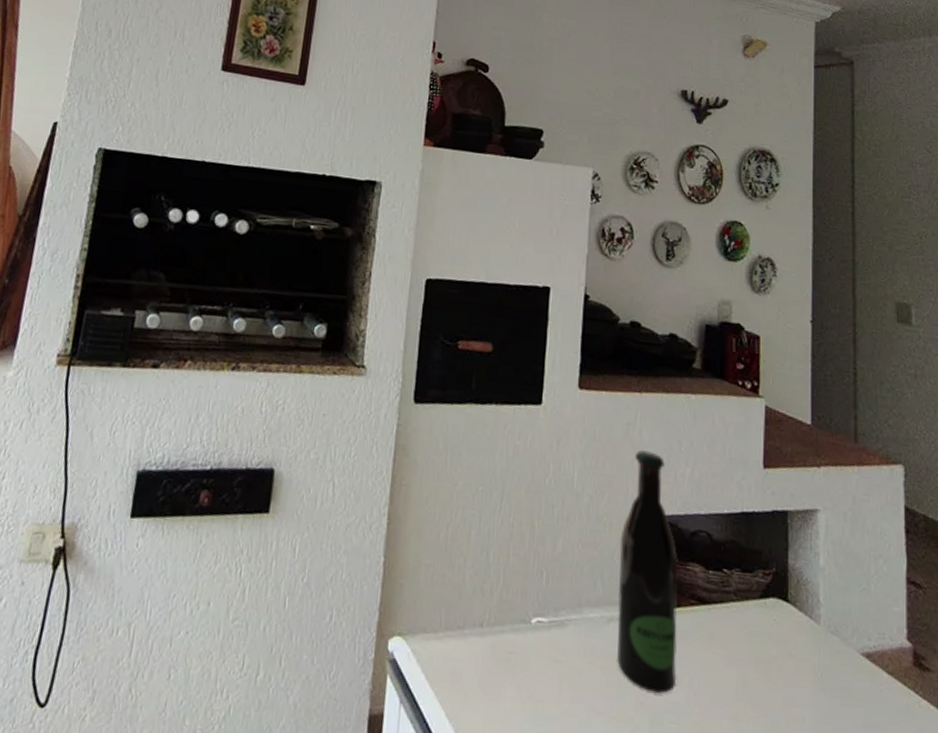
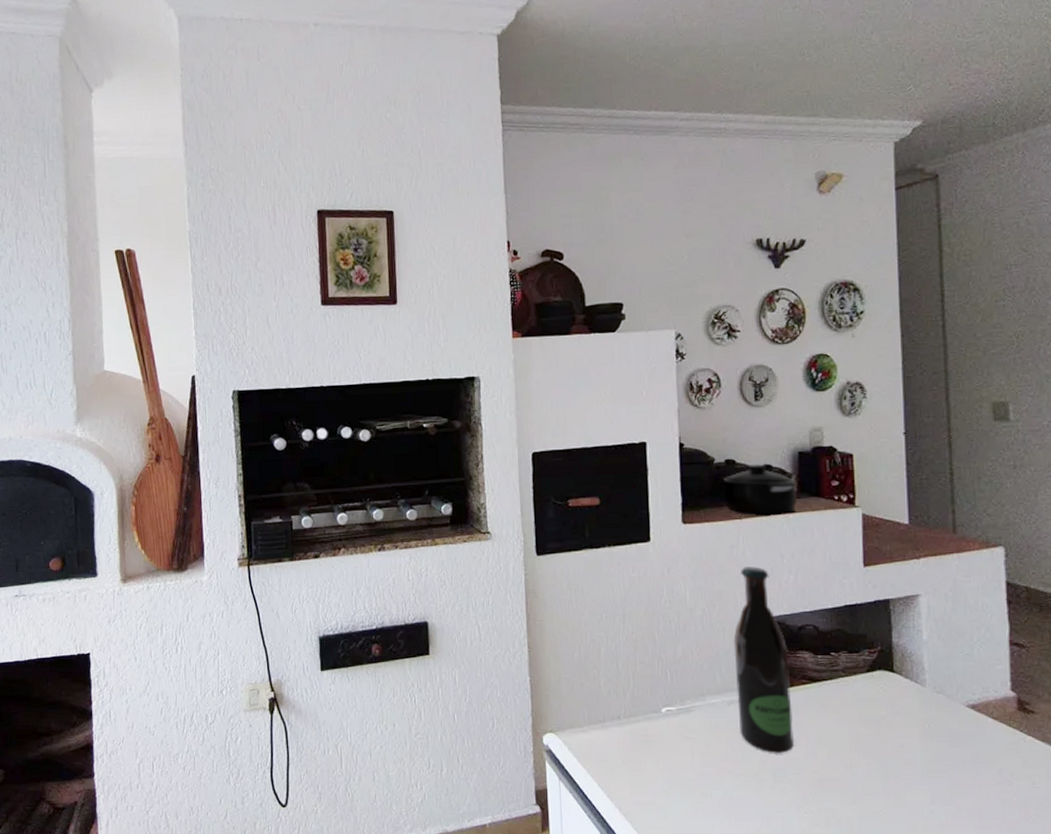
saucepan: none [626,331,701,395] -> present [723,464,797,516]

